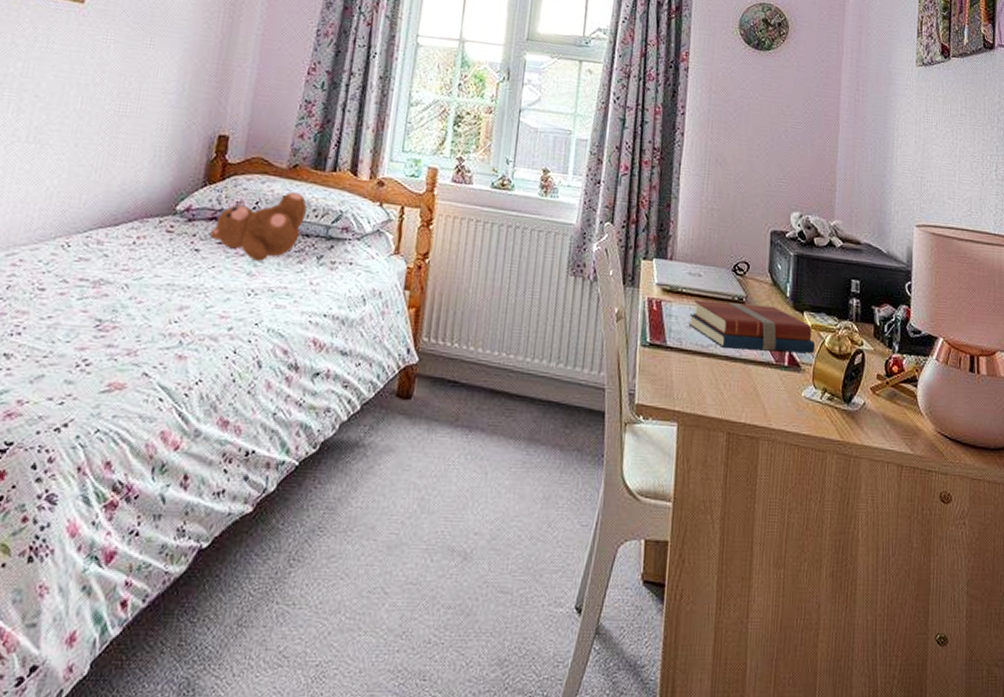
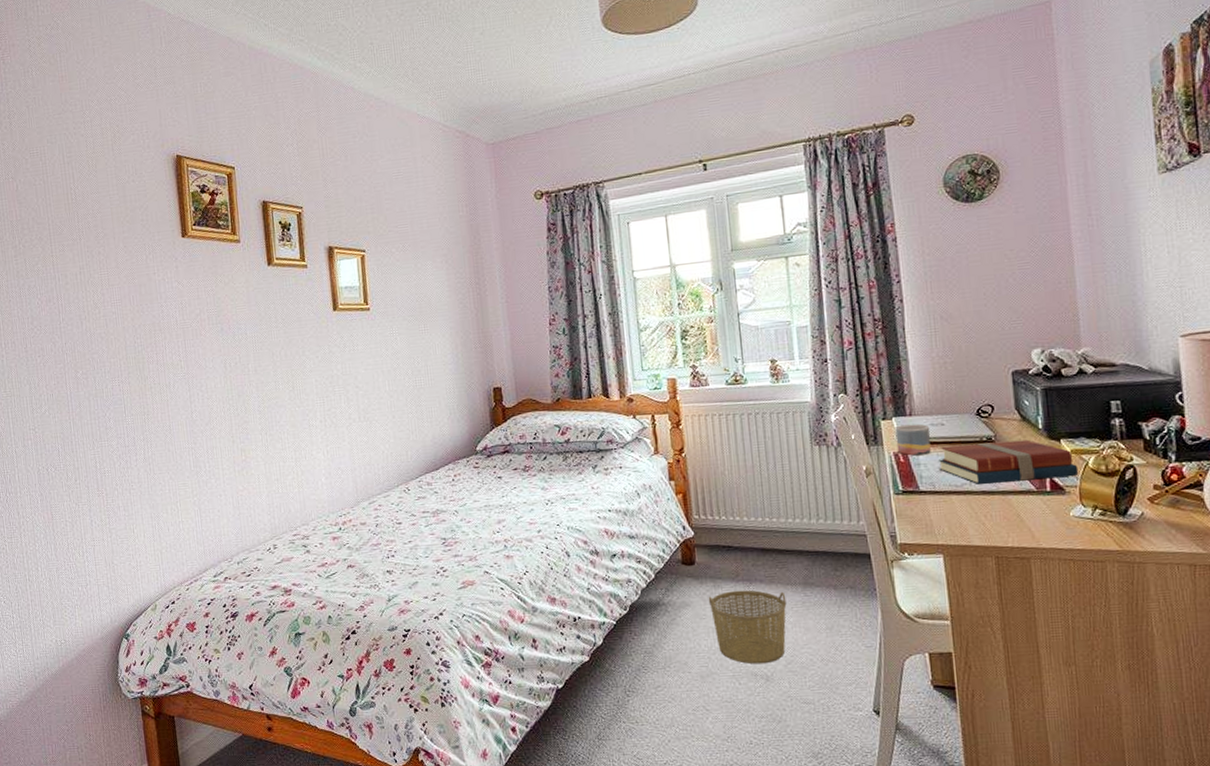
teddy bear: present [210,191,307,261] -> none [506,420,576,478]
basket: none [416,438,506,537] -> present [708,590,787,664]
mug: none [652,268,688,306] -> present [895,423,931,456]

